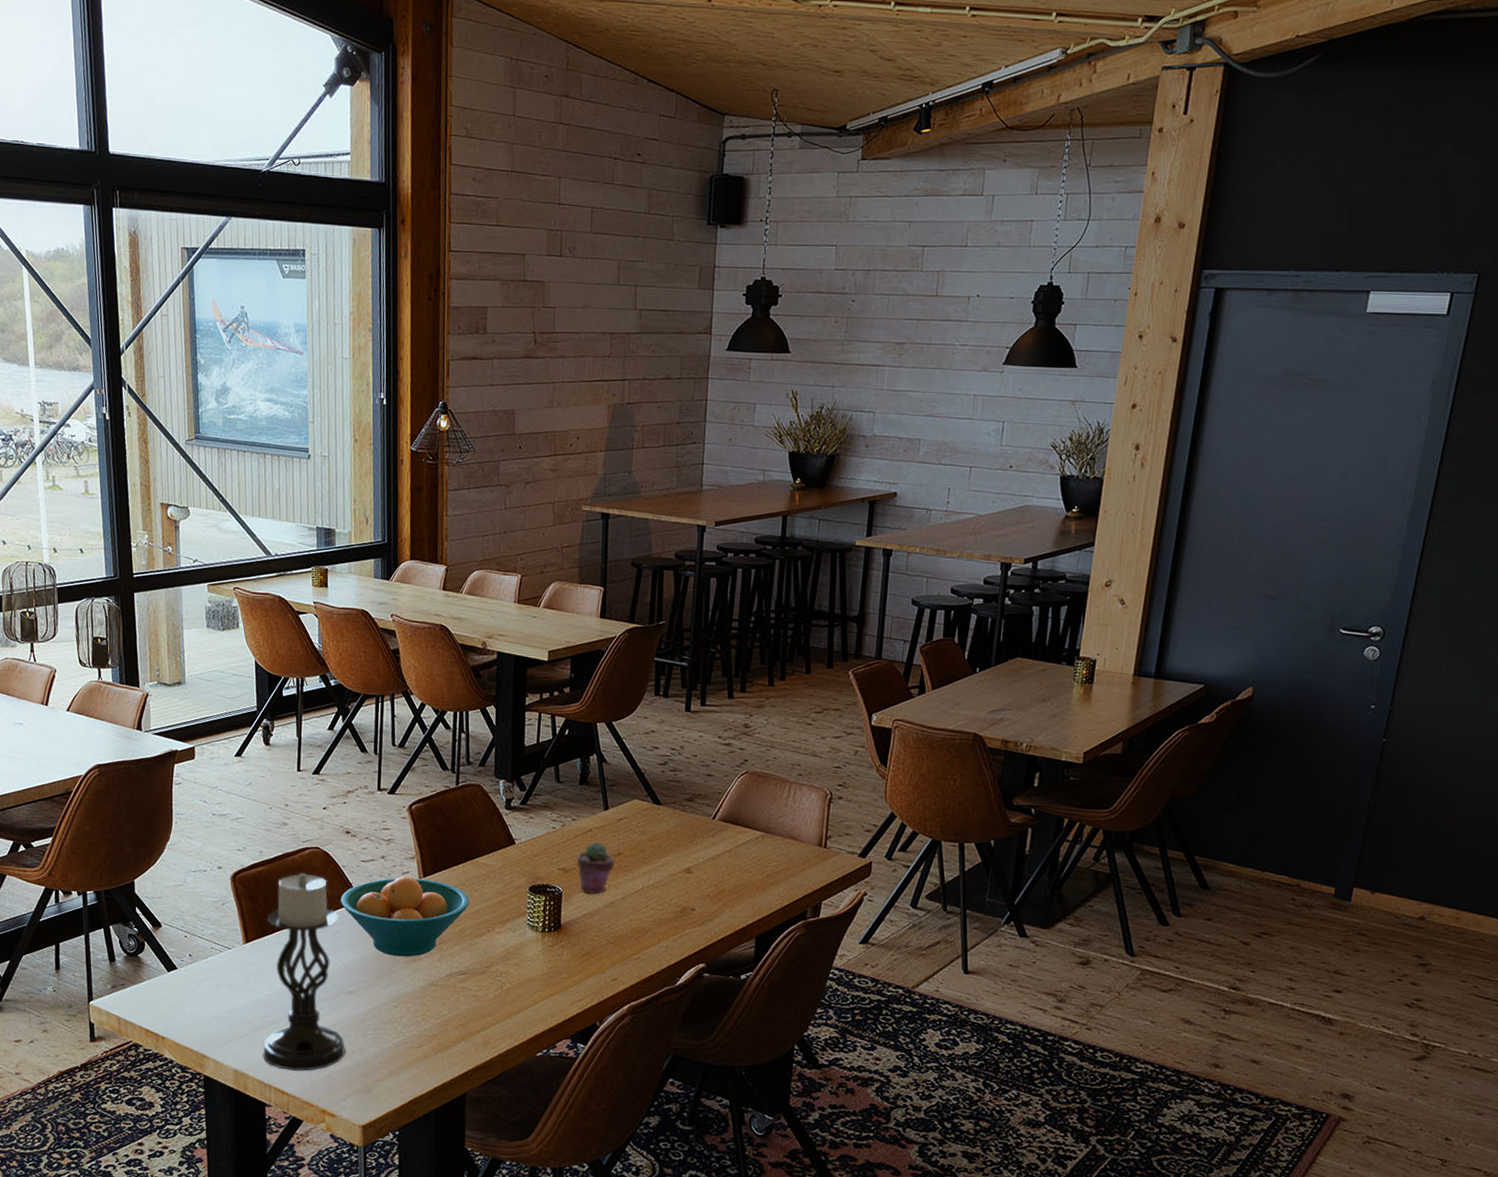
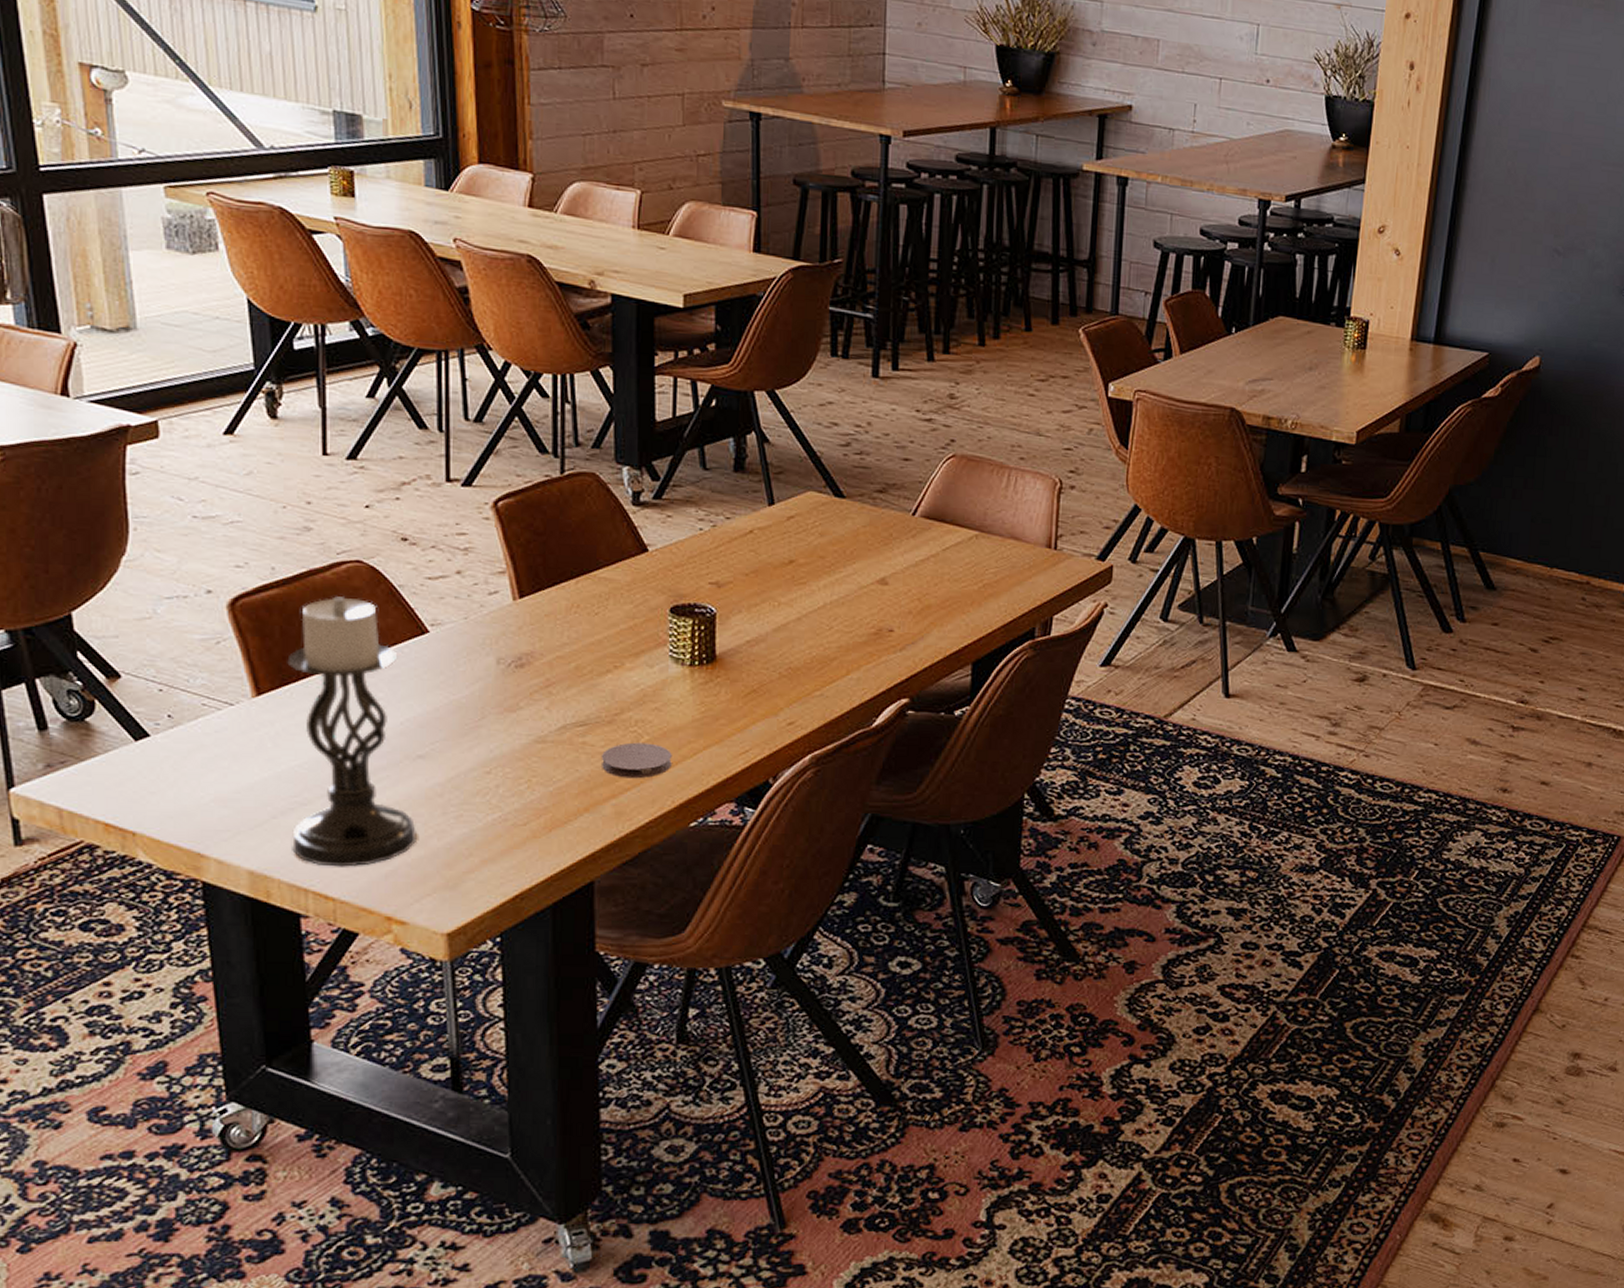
fruit bowl: present [340,876,469,957] -> none [398,597,587,706]
coaster: none [475,989,526,1017] -> present [601,742,672,779]
potted succulent: present [576,841,615,895] -> none [733,546,786,615]

